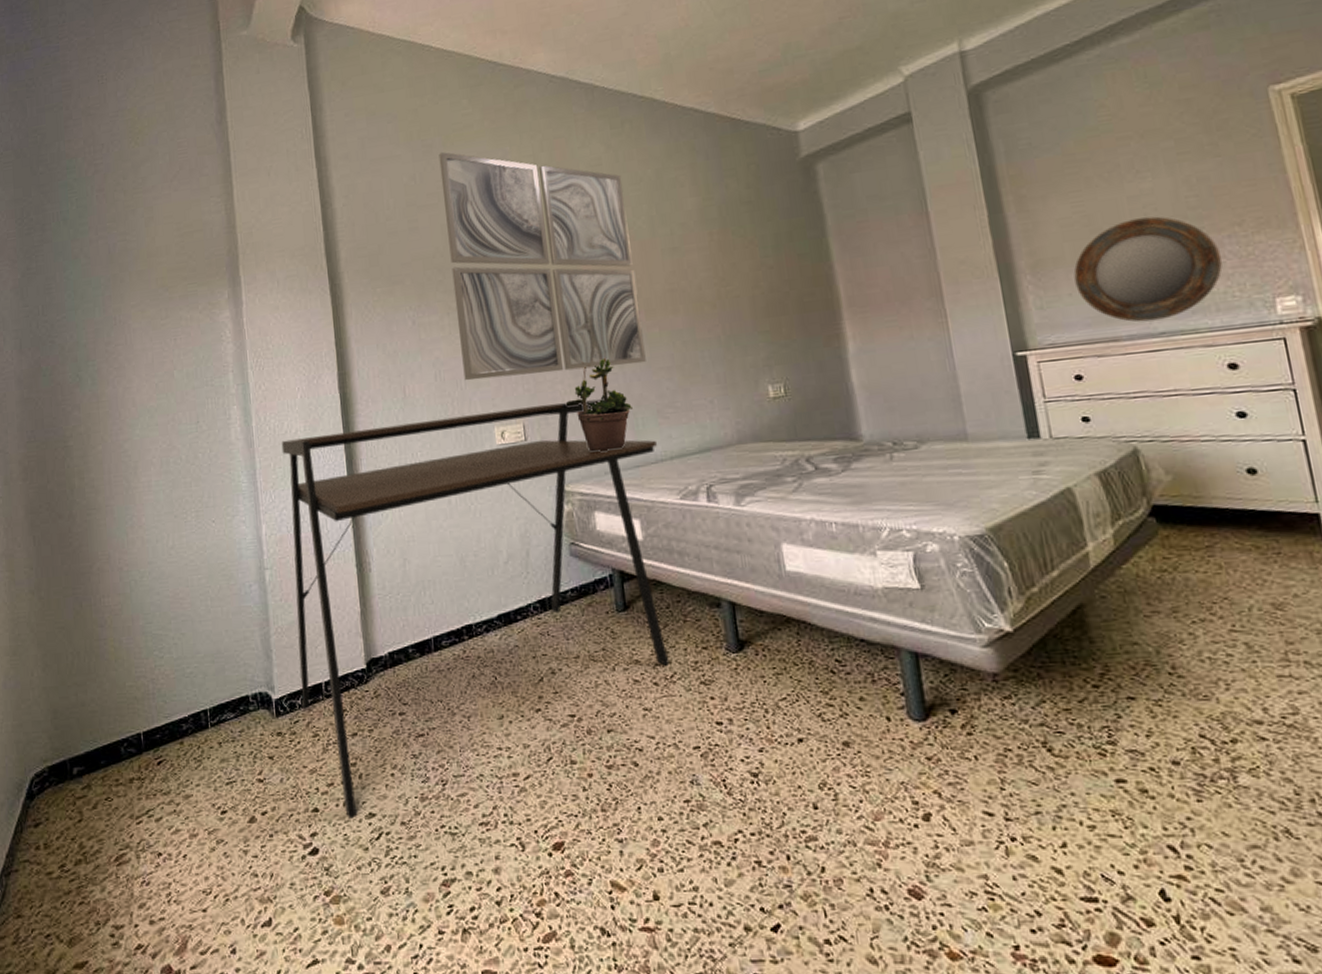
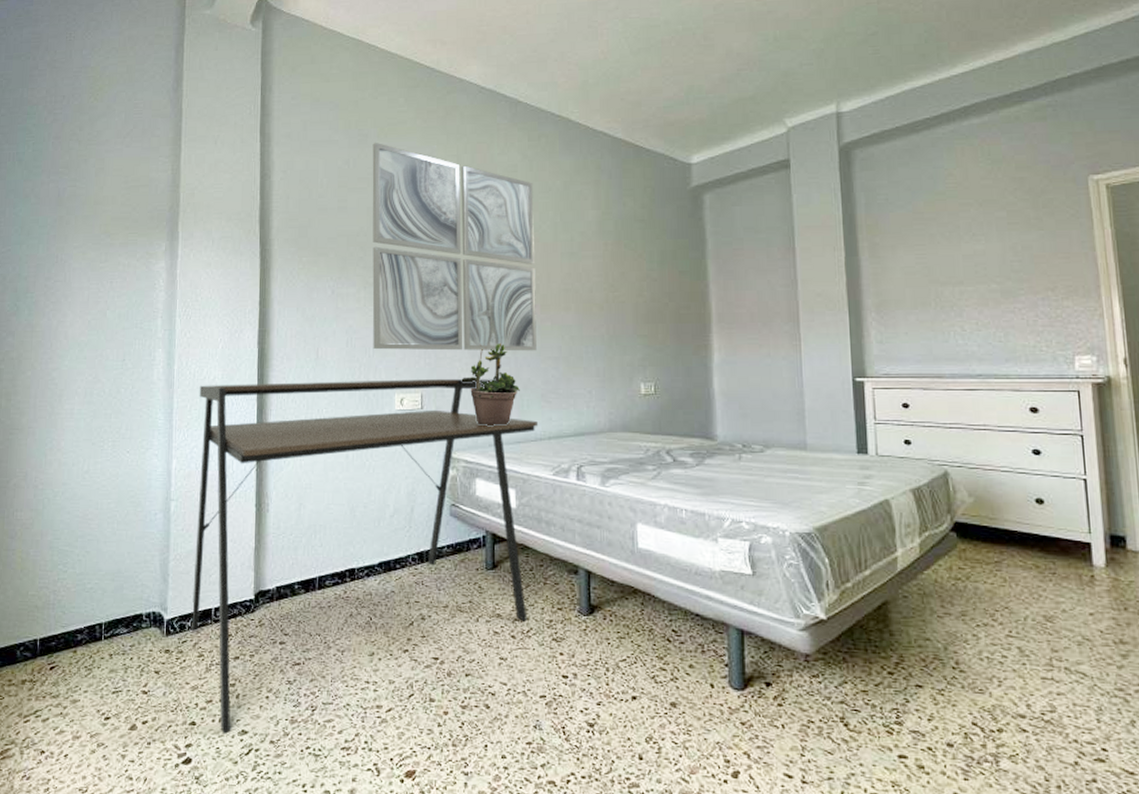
home mirror: present [1073,216,1223,322] -> none [911,275,1035,364]

